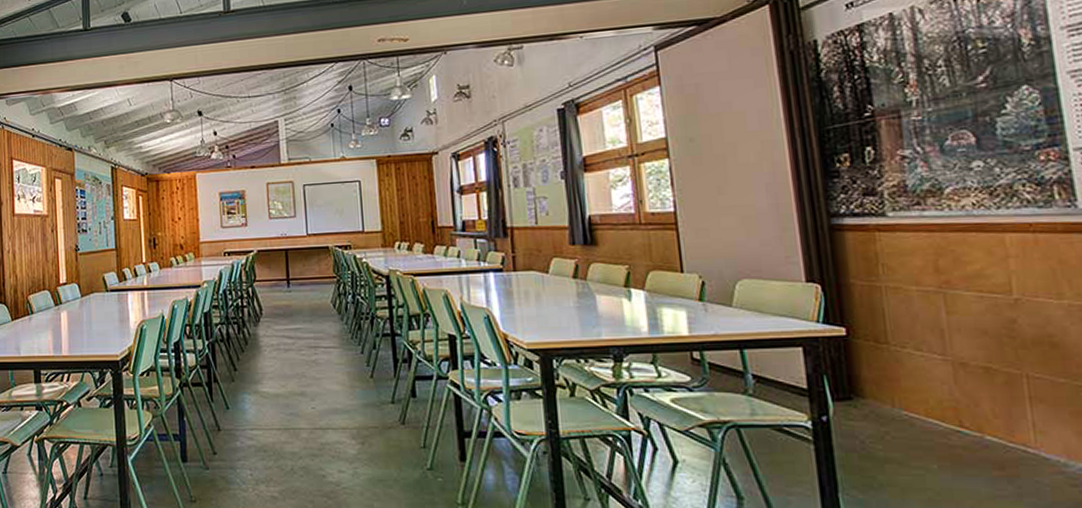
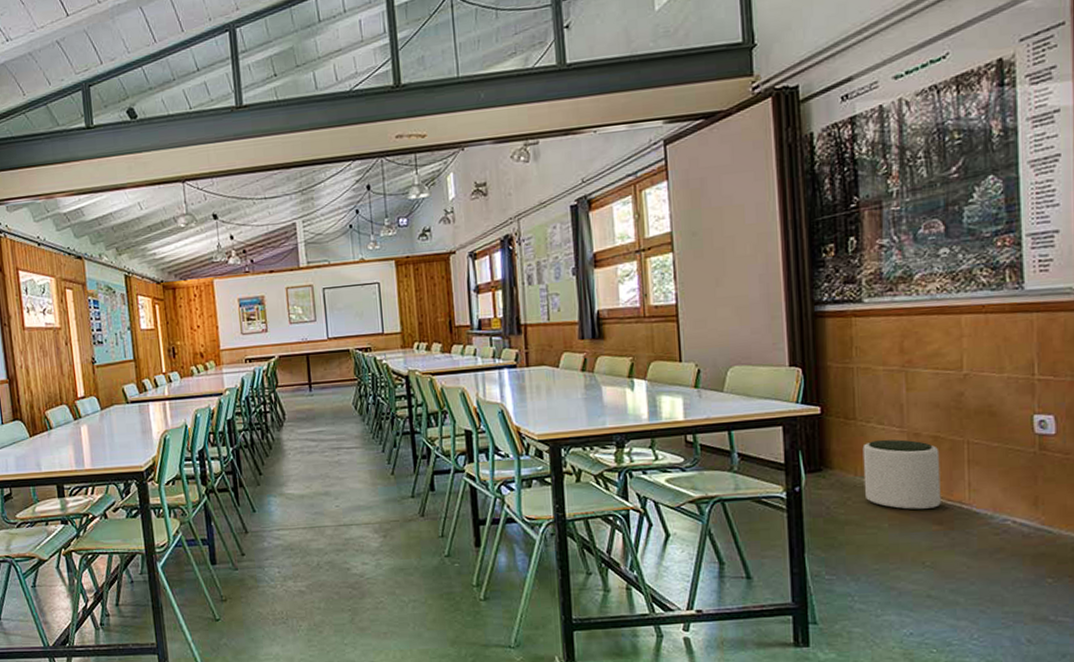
plant pot: none [899,367,1001,452] -> present [862,439,941,511]

